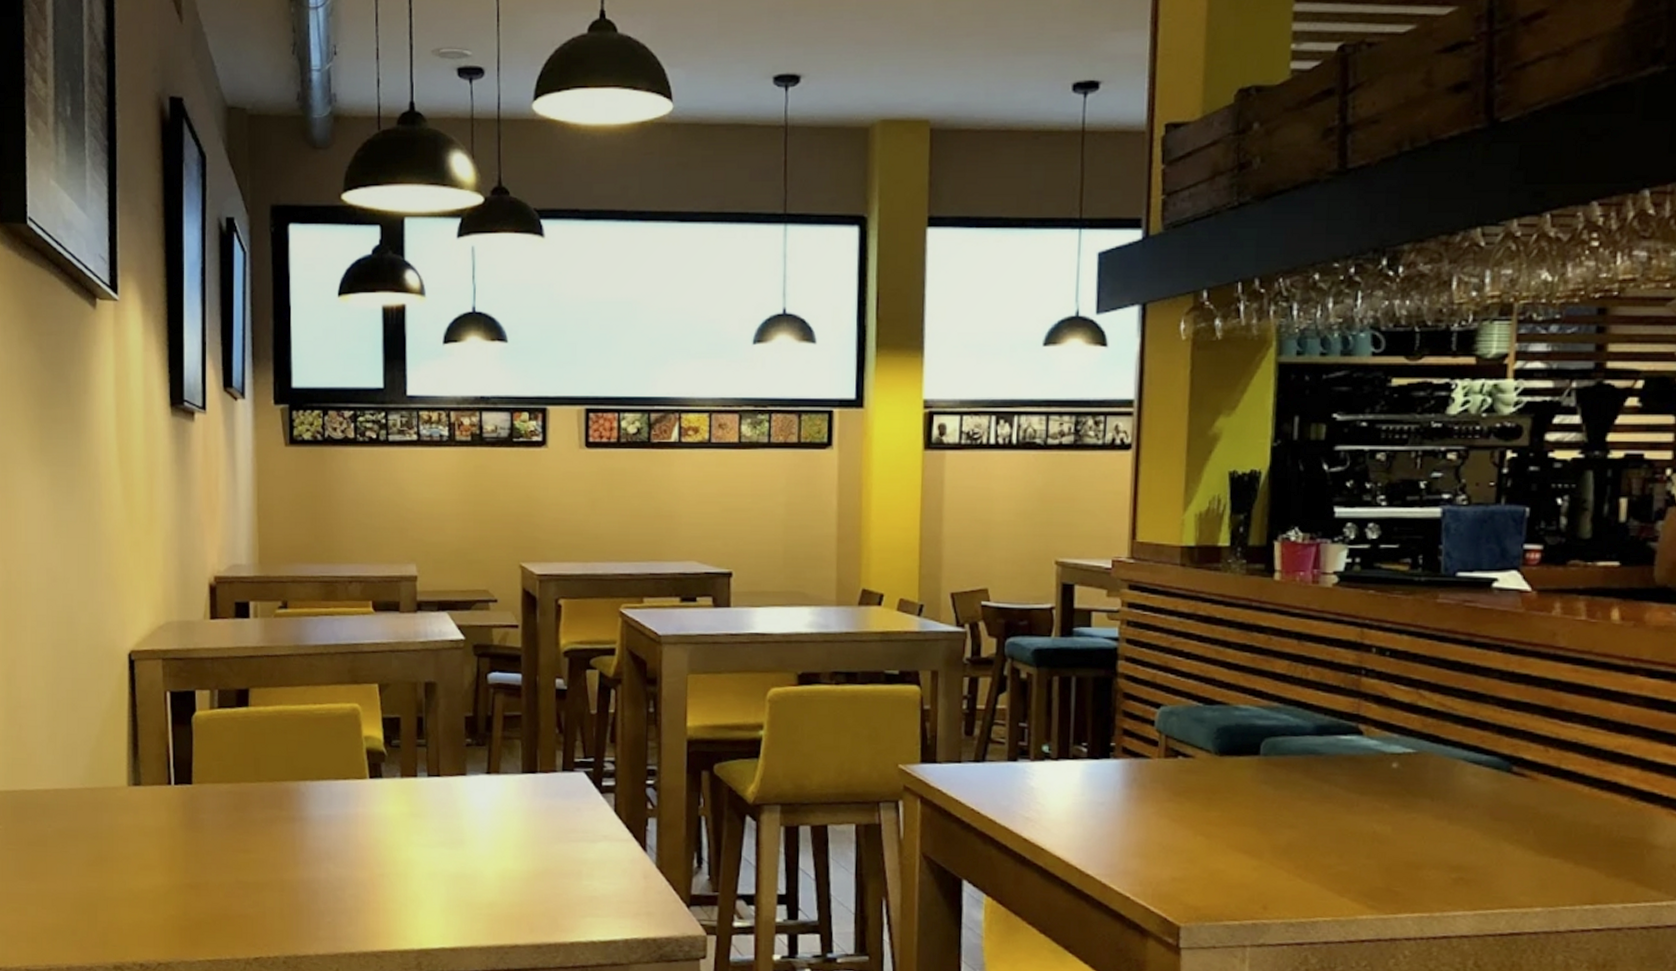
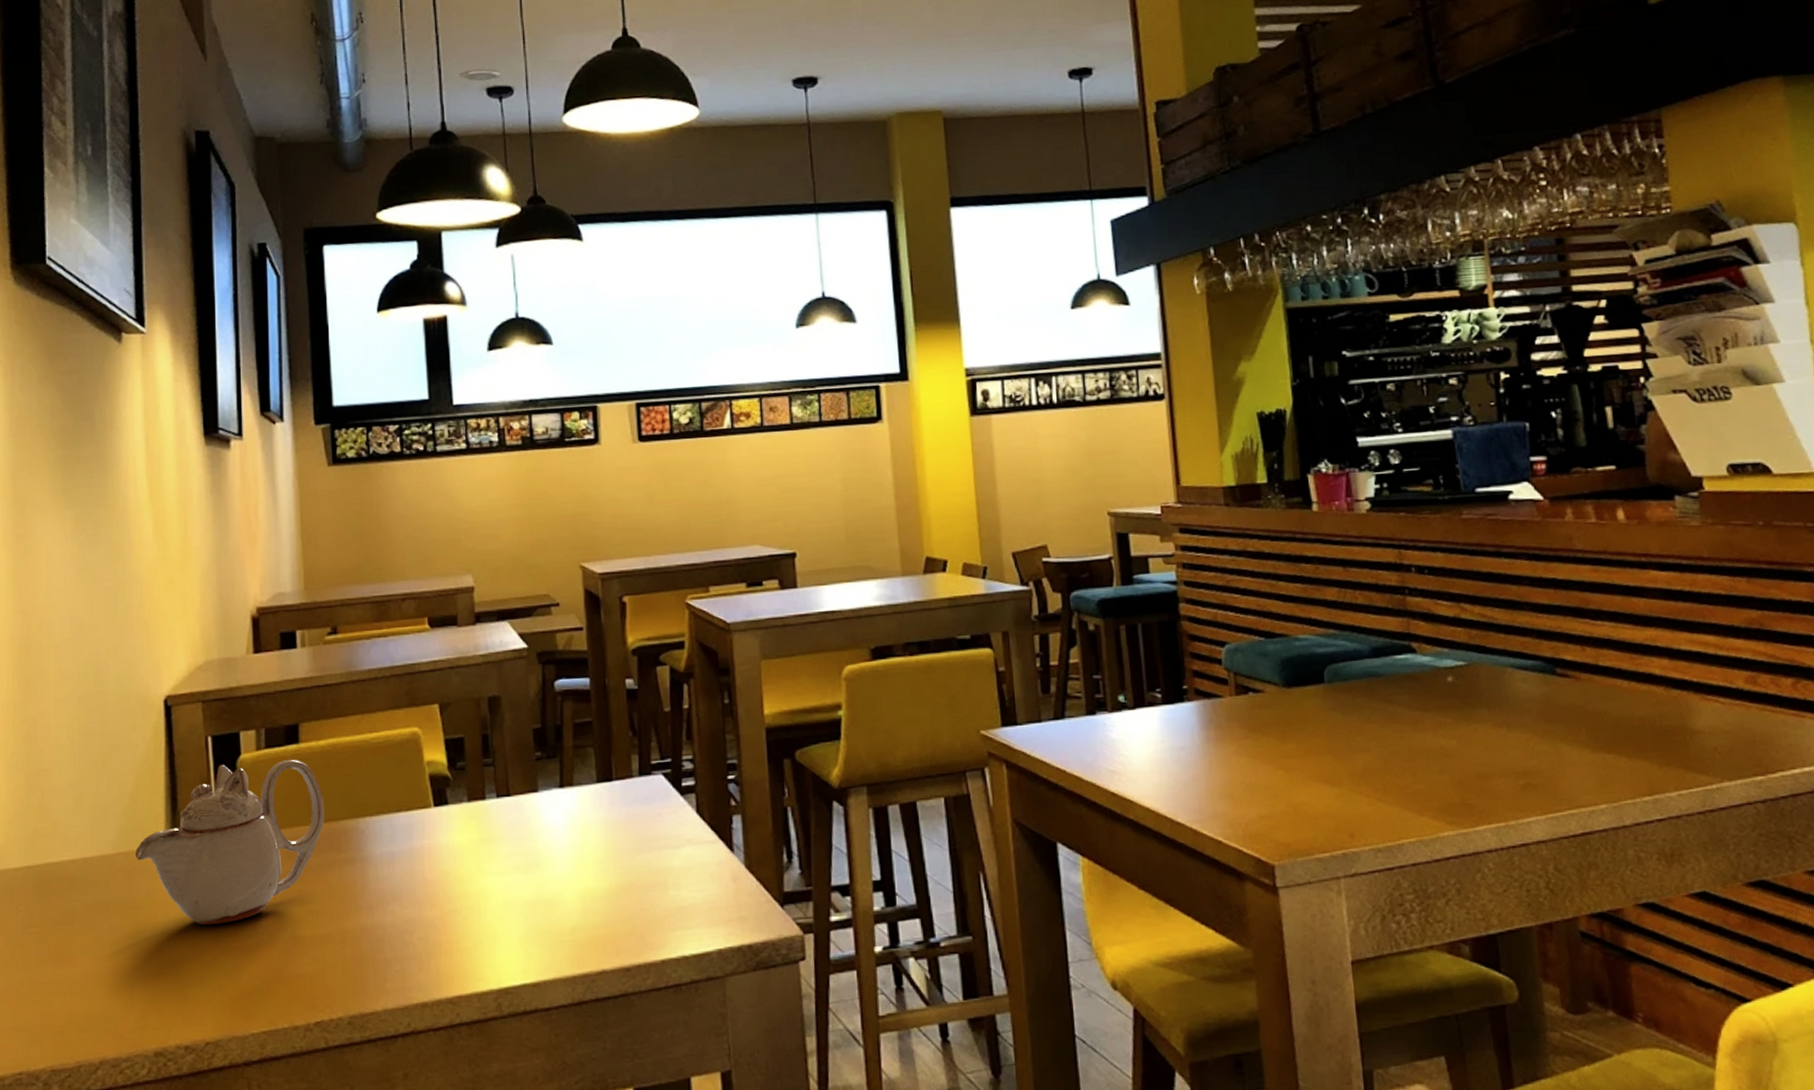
teapot: none [101,719,270,862] -> present [136,759,325,925]

